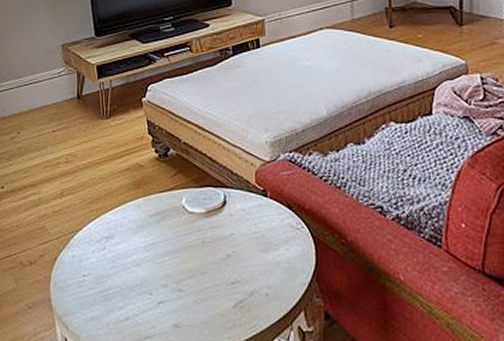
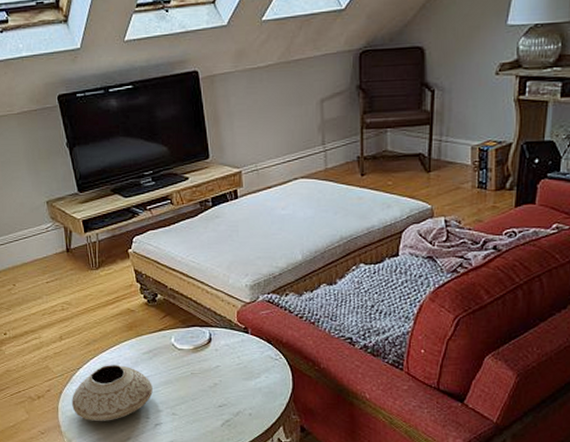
ceramic bowl: none [66,227,158,296] -> present [72,364,153,421]

